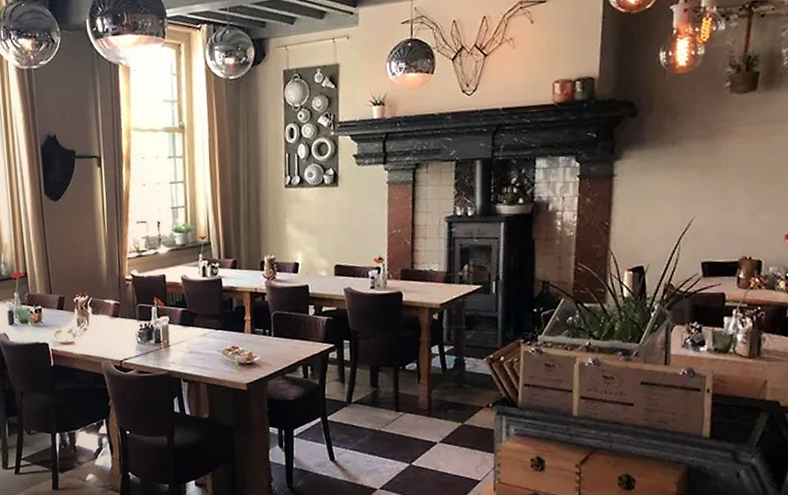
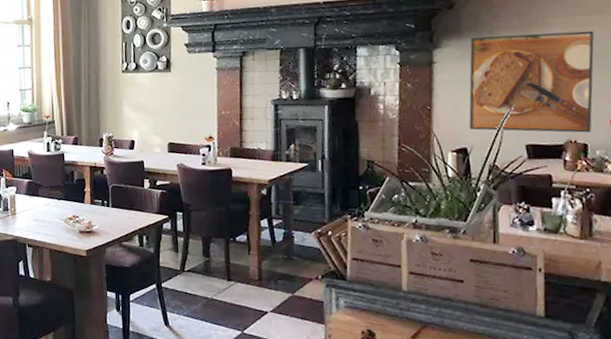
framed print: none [646,140,776,249] -> present [469,30,595,133]

